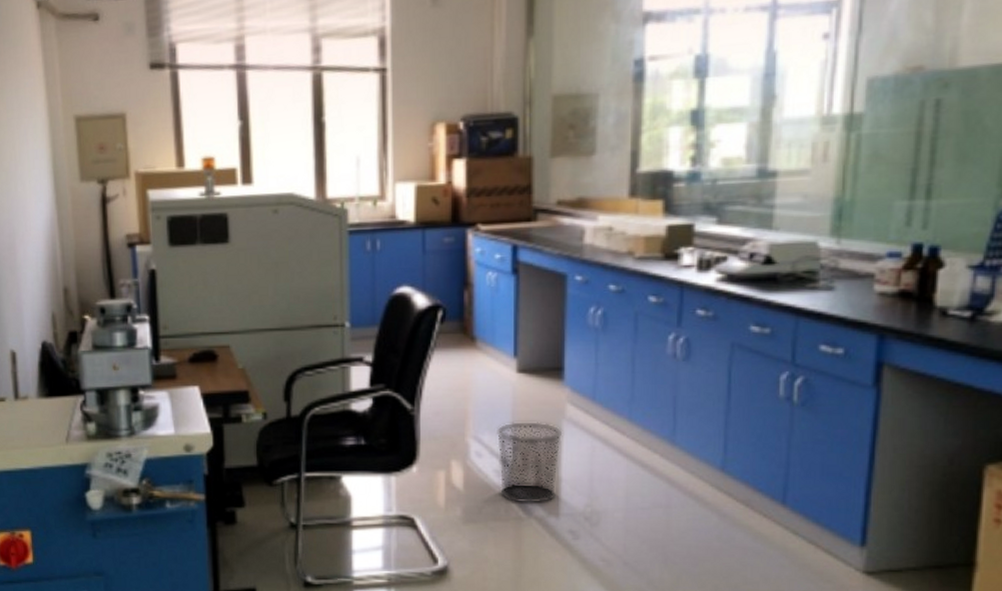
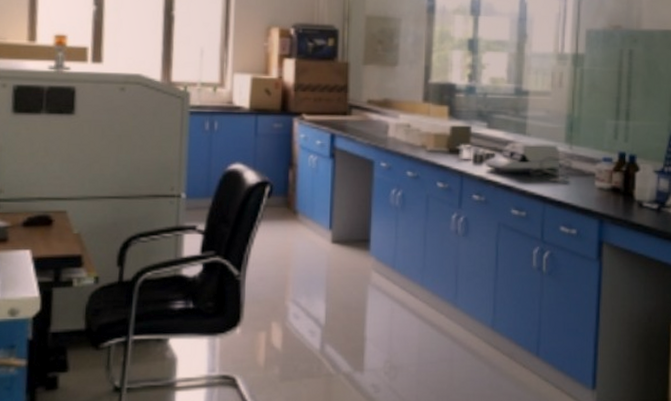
waste bin: present [496,420,563,505] -> none [312,285,368,362]

